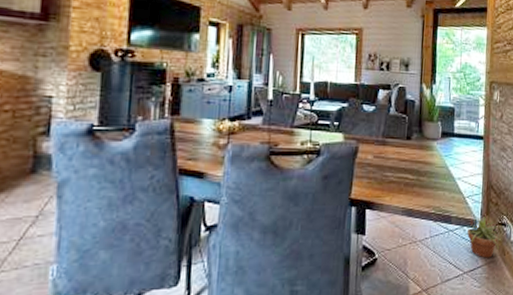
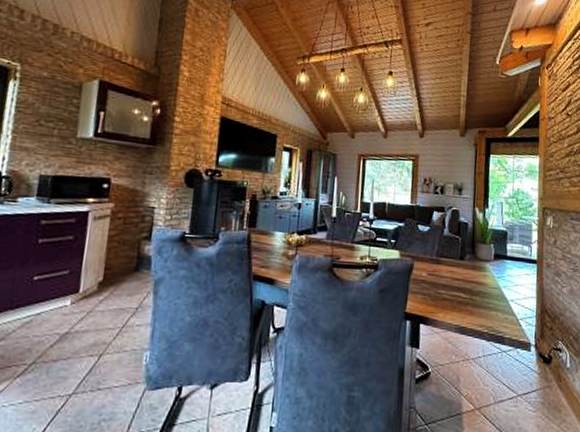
potted plant: present [464,215,502,258] -> none [517,338,557,383]

